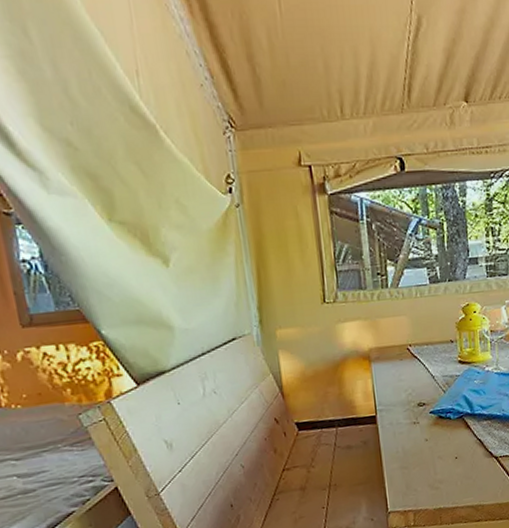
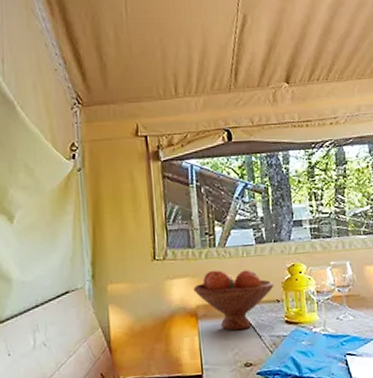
fruit bowl: none [365,310,448,373] -> present [193,270,274,331]

